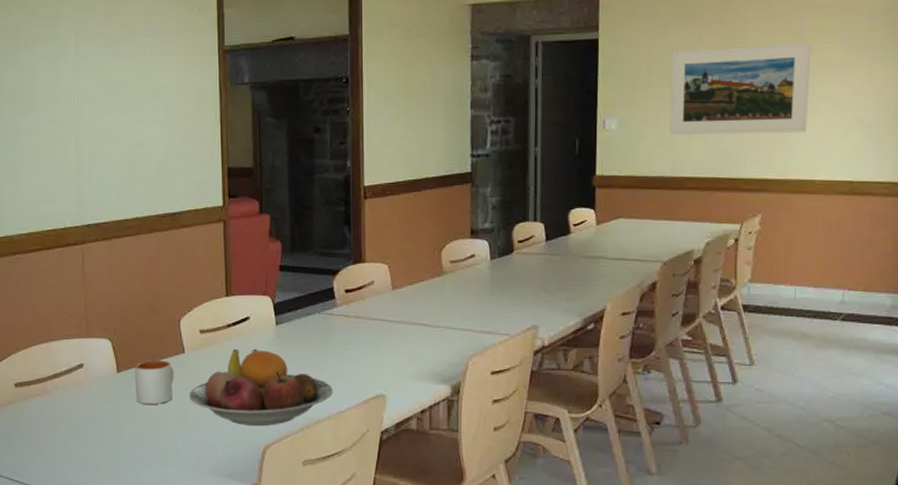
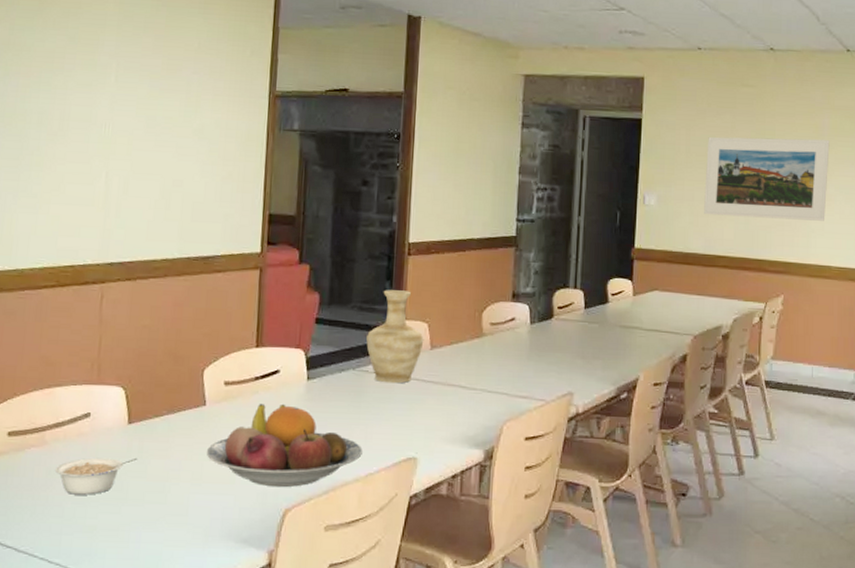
legume: none [58,404,128,438] -> present [55,457,137,495]
mug: present [135,360,175,404] -> none [146,412,193,460]
vase: none [329,234,385,325] -> present [366,290,424,384]

